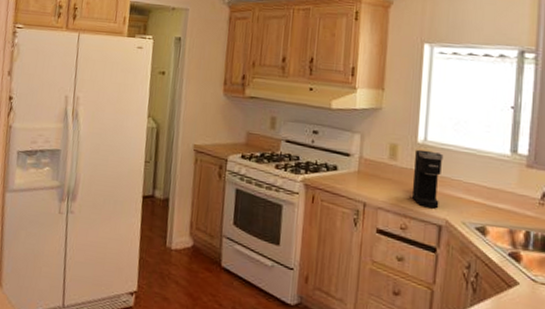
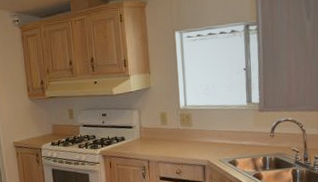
coffee maker: present [411,149,444,209] -> none [180,112,201,155]

